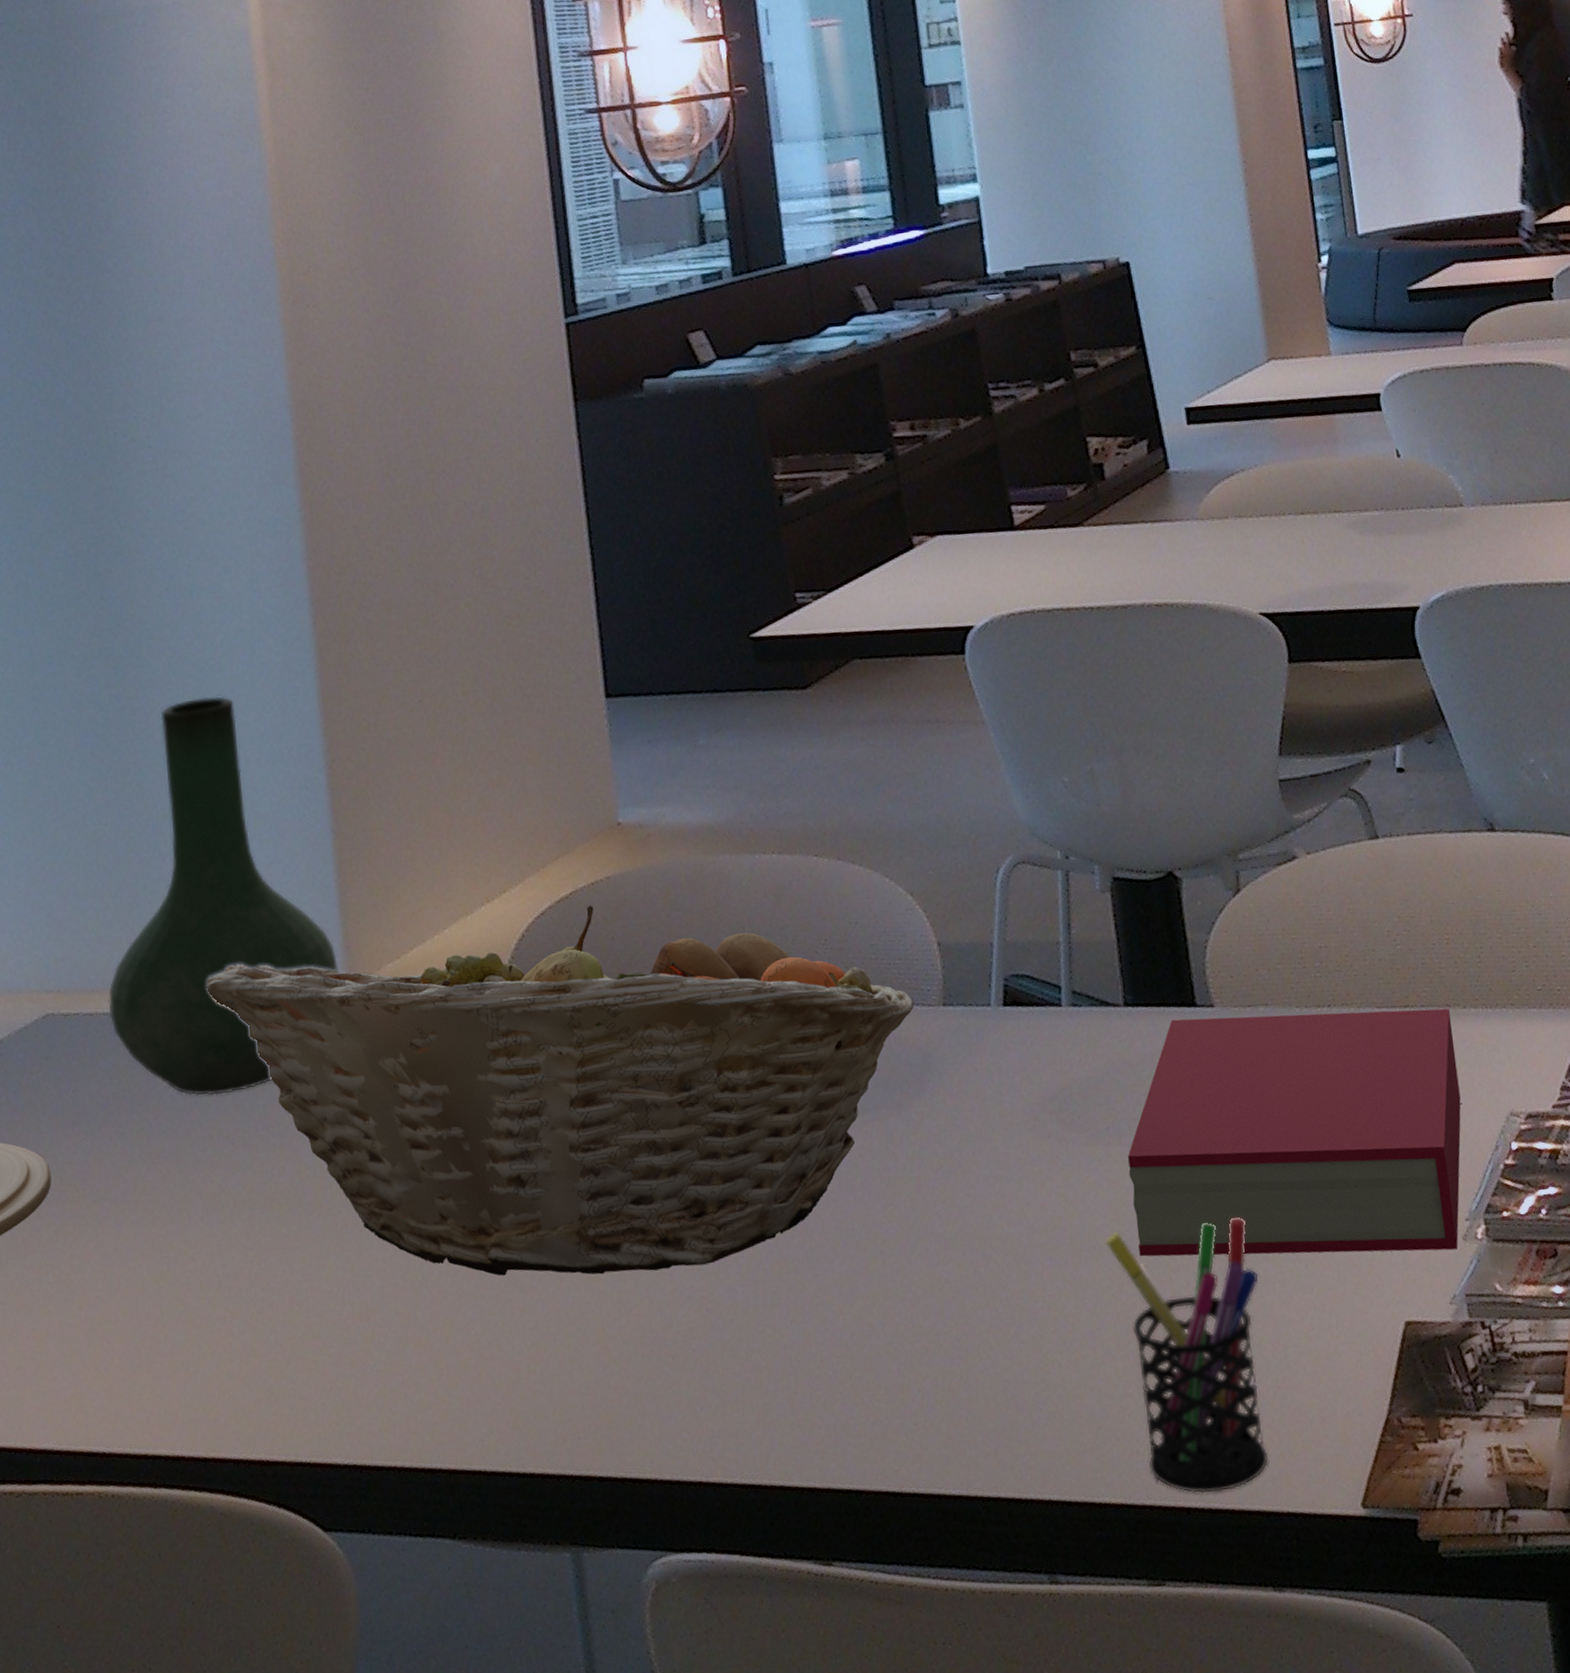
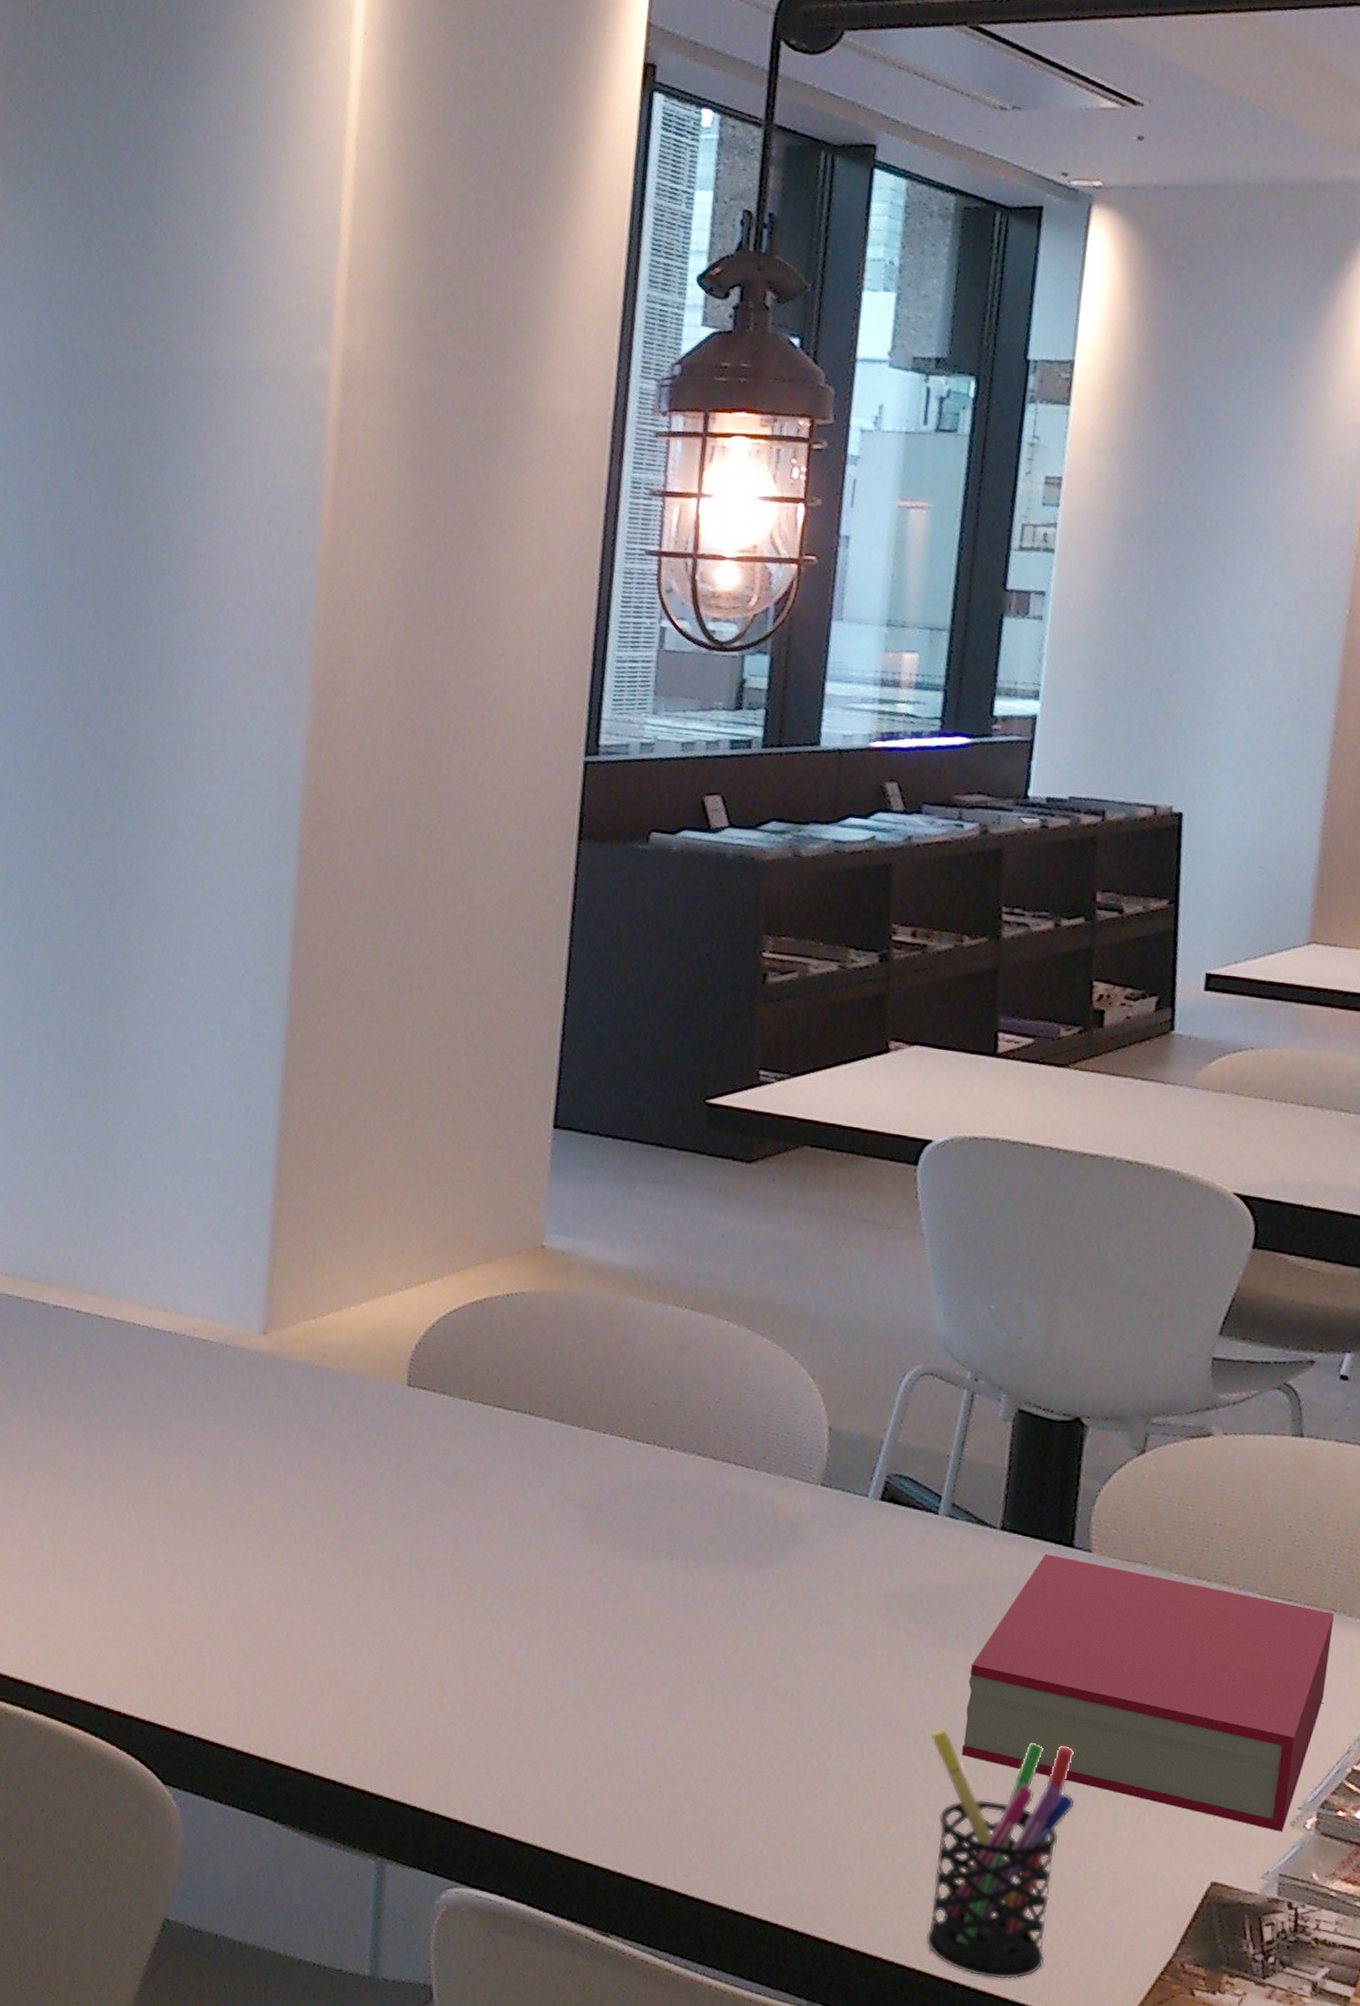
vase: present [108,696,338,1096] -> none [47,1042,259,1400]
fruit basket: present [206,905,915,1276] -> none [137,1288,794,1655]

